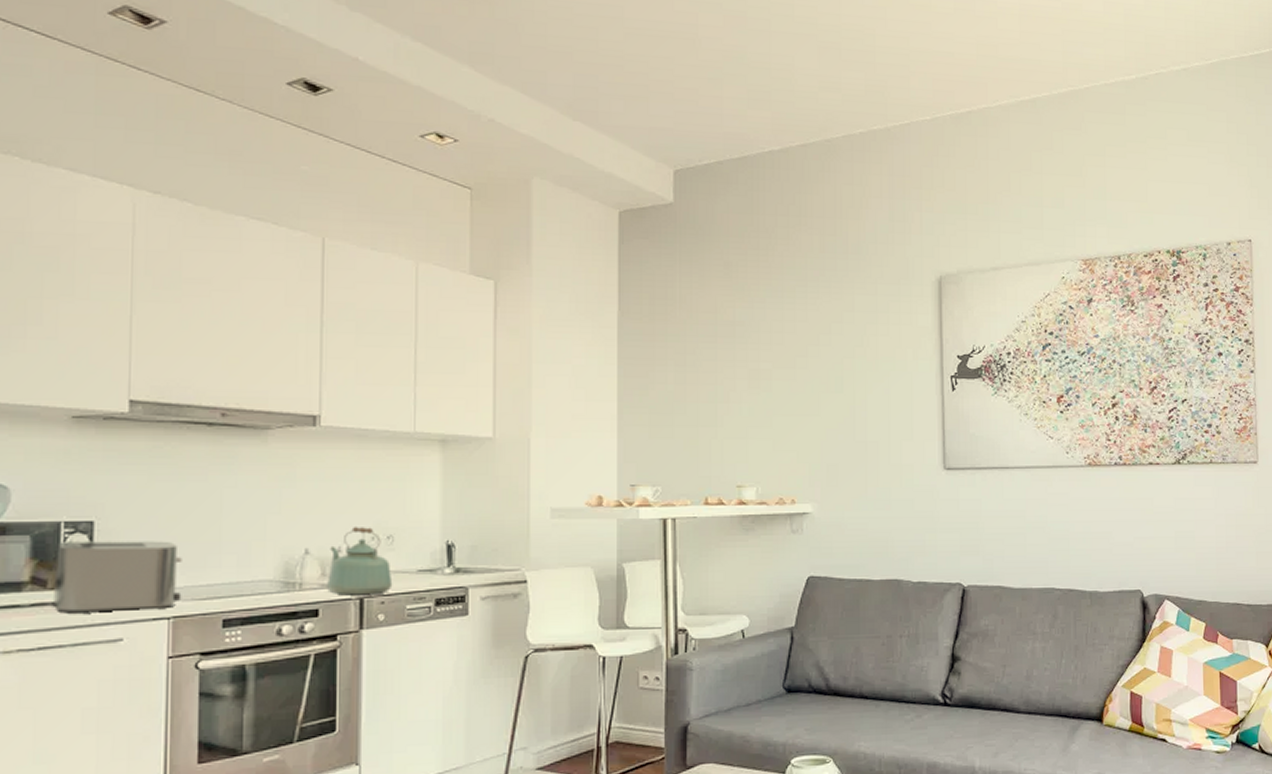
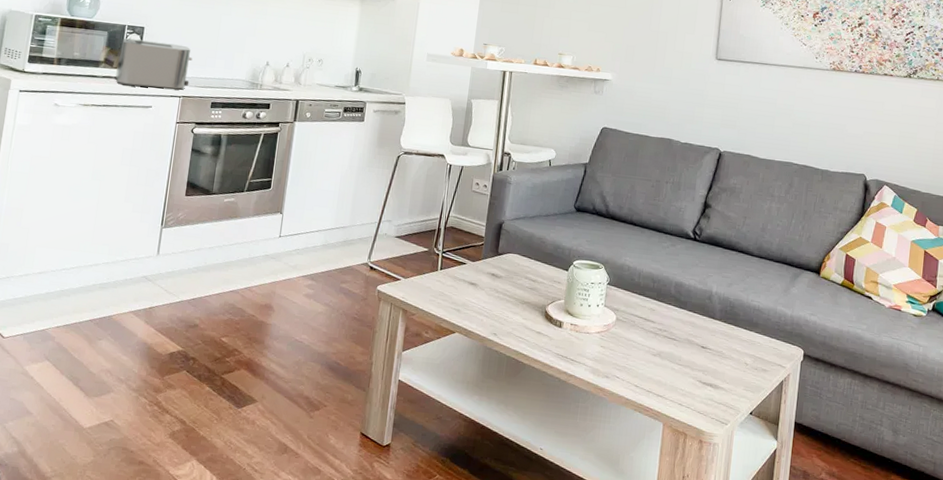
kettle: present [327,526,393,596] -> none [277,50,319,99]

